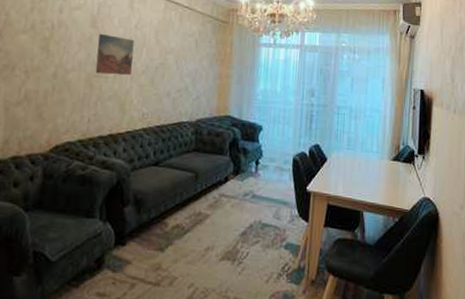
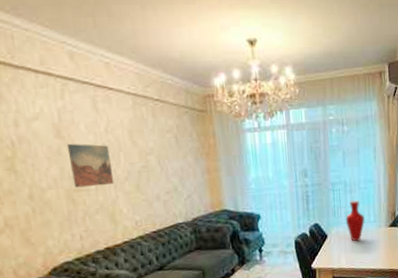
vase: none [347,127,367,171] -> present [345,200,365,242]

